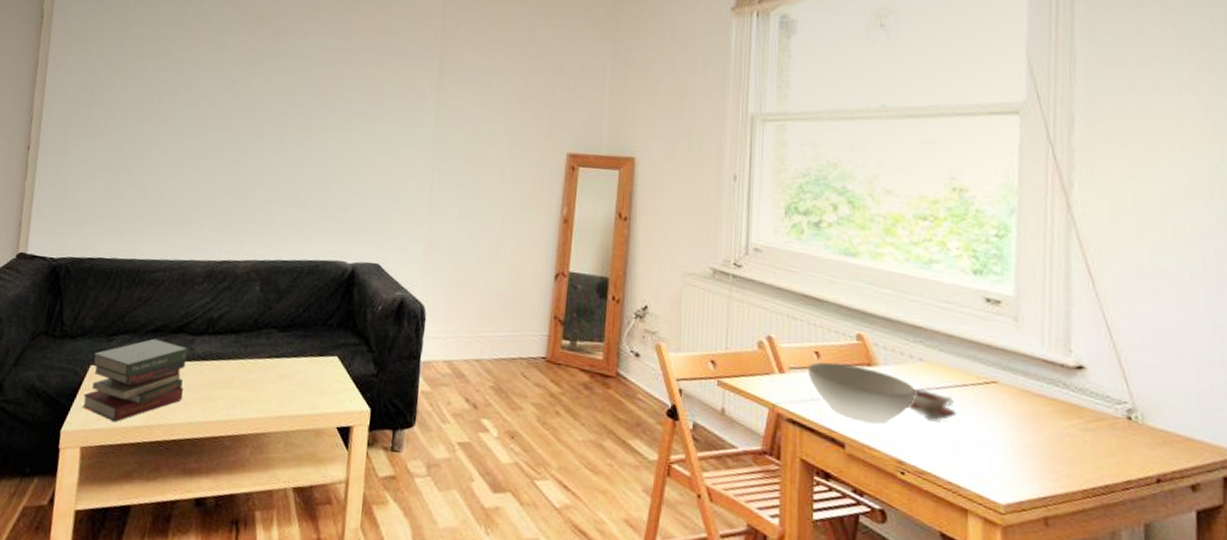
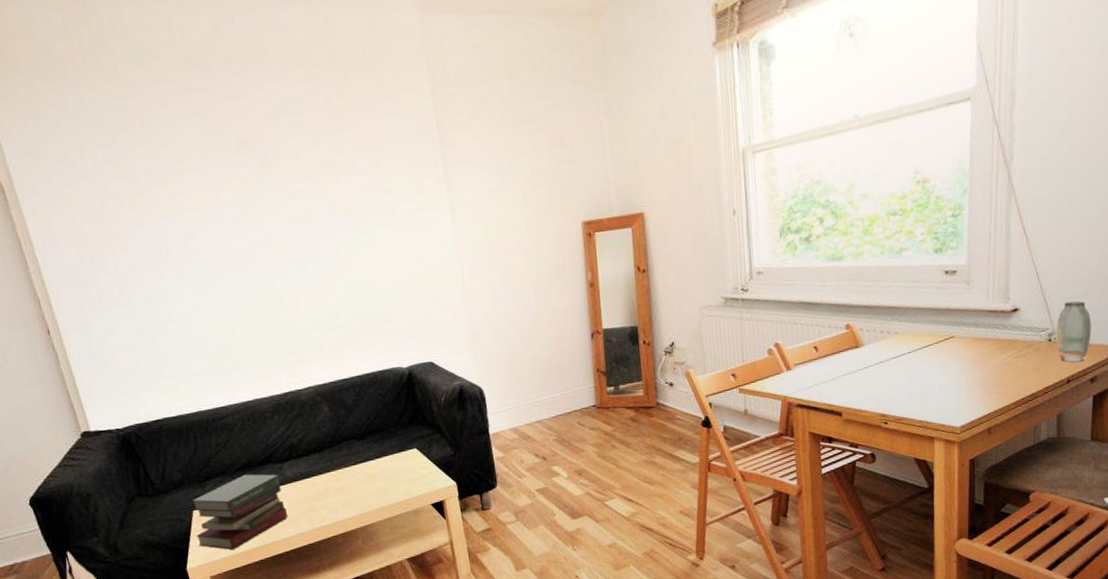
bowl: present [807,362,915,425] -> none [809,350,893,394]
teacup: present [907,389,957,420] -> none [887,356,924,378]
vase: none [1137,373,1189,459] -> present [1056,301,1092,363]

